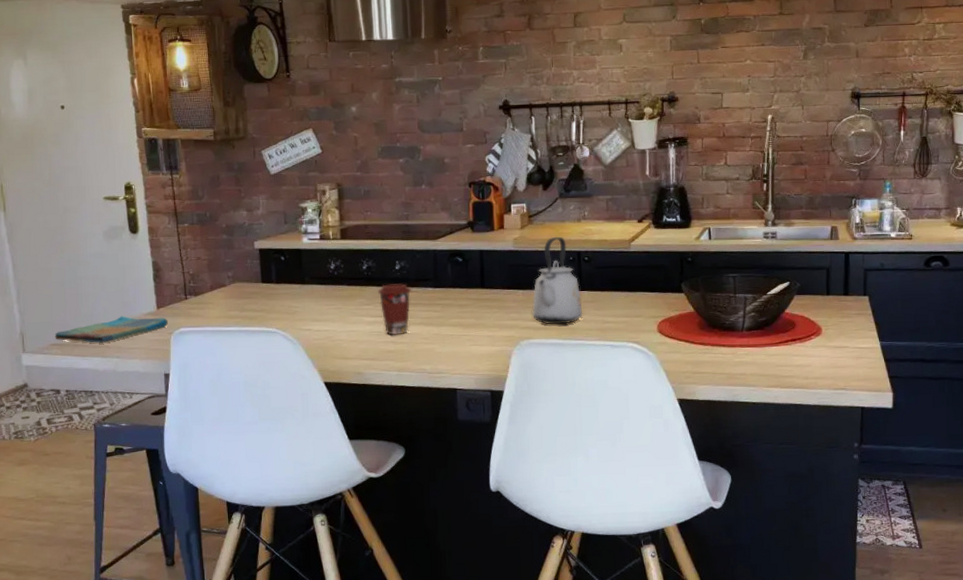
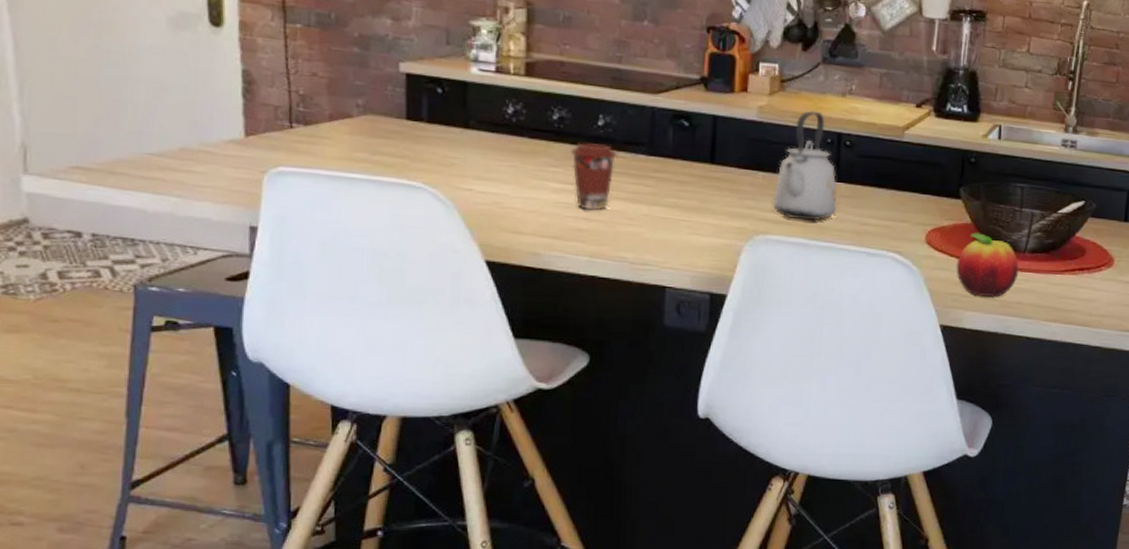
dish towel: present [54,316,169,343] -> none [78,139,262,174]
fruit: none [685,319,739,371] -> present [956,233,1019,297]

